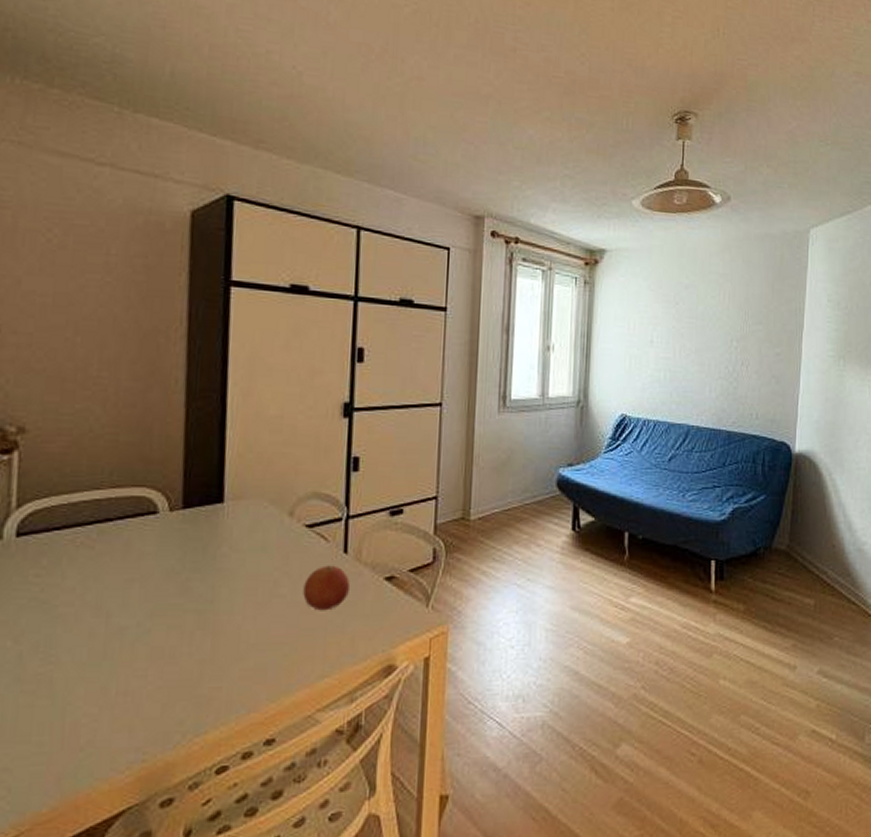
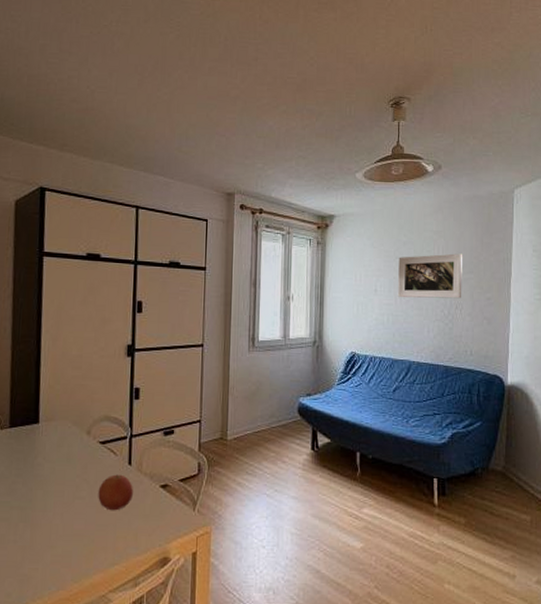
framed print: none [676,300,752,354] -> present [397,253,463,299]

